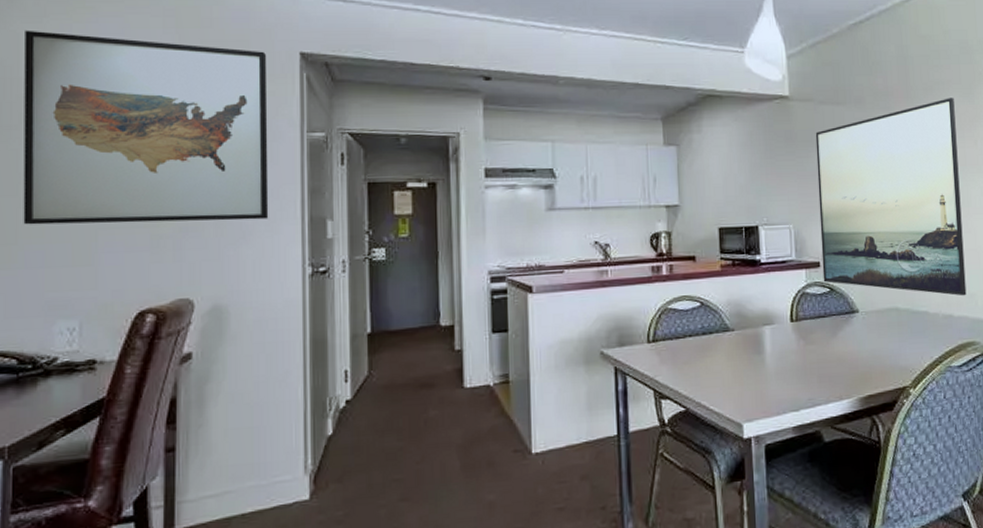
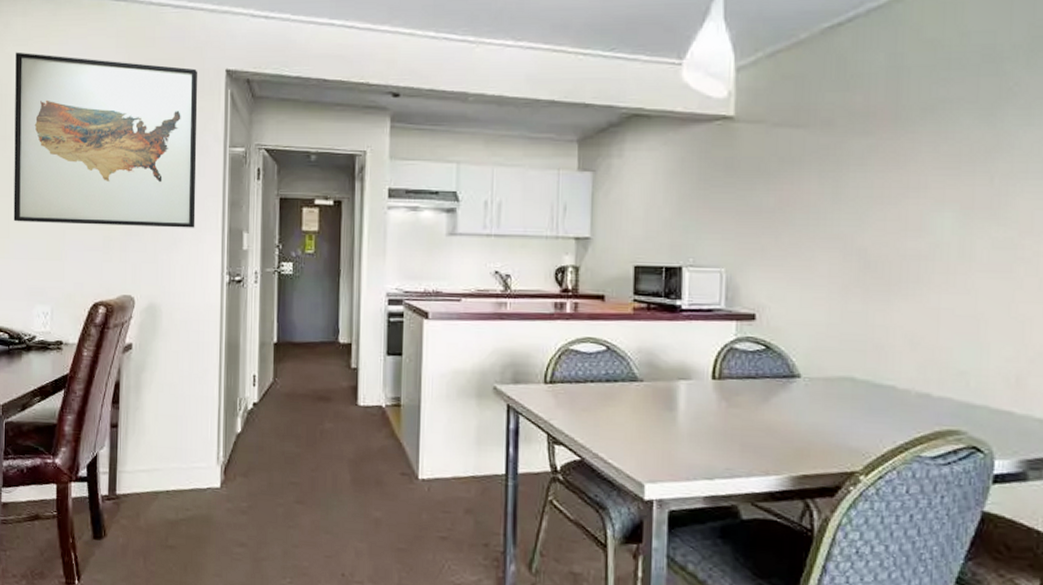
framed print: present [815,98,967,296] -> none [757,120,965,373]

